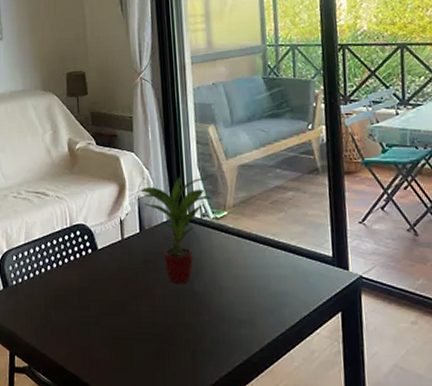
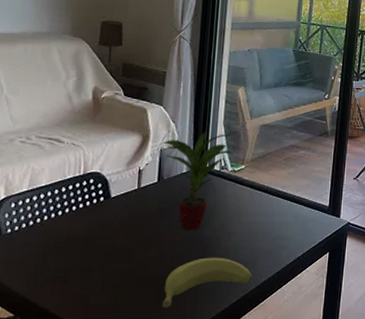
banana: none [161,314,254,367] -> present [161,257,253,308]

